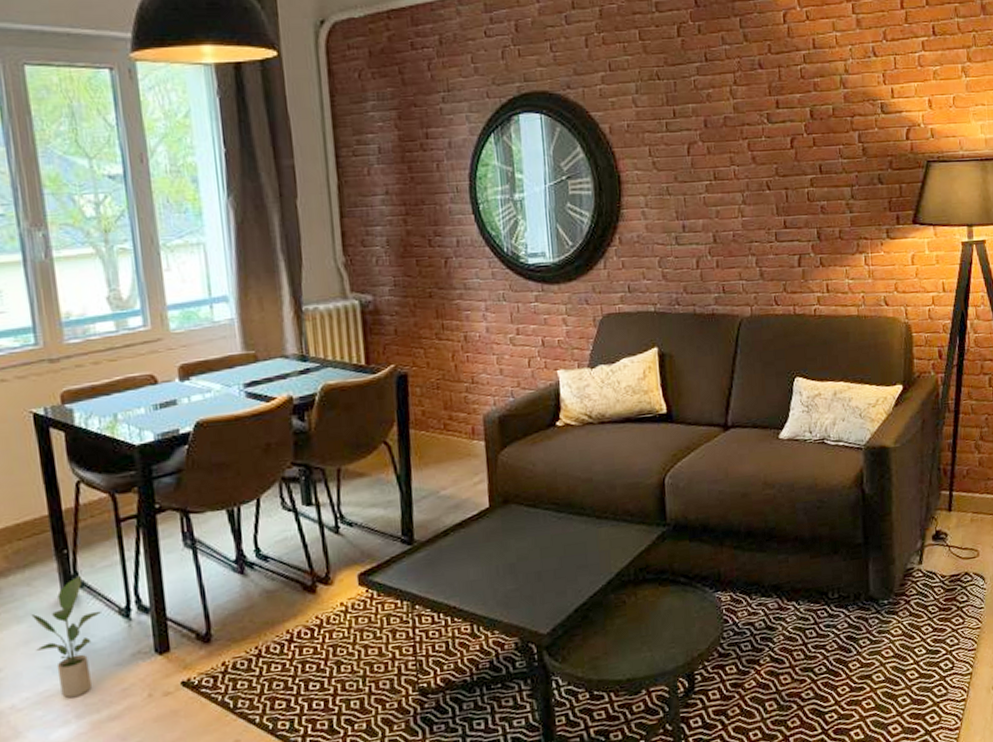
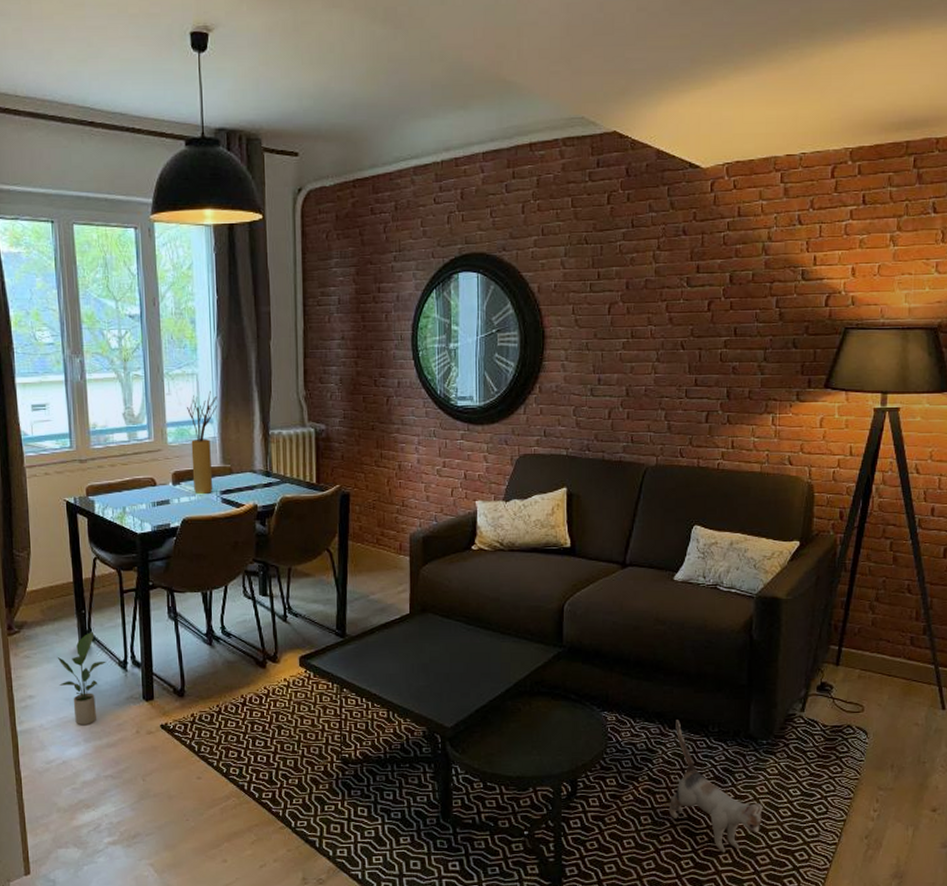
vase: none [193,262,234,389] -> present [187,390,218,494]
pet: none [794,590,890,729] -> present [668,720,763,853]

